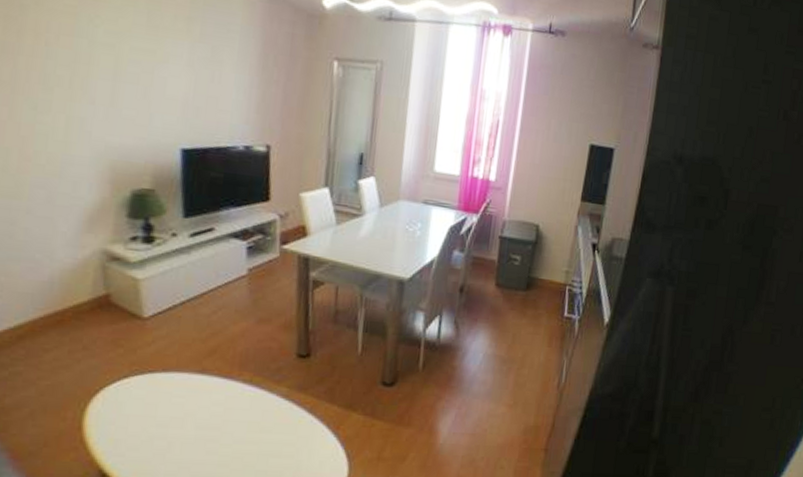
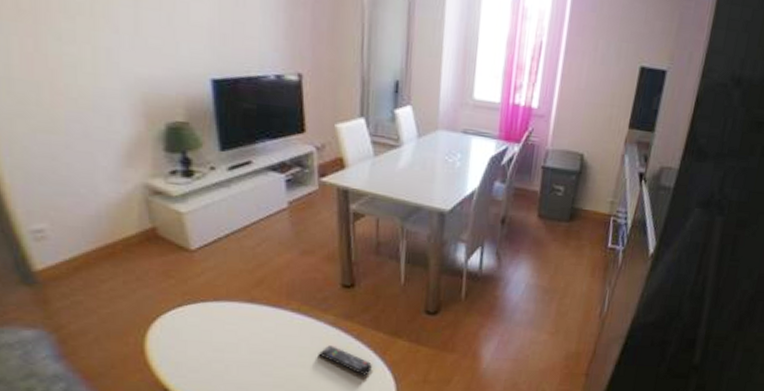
remote control: none [268,419,324,453] -> present [318,345,372,376]

